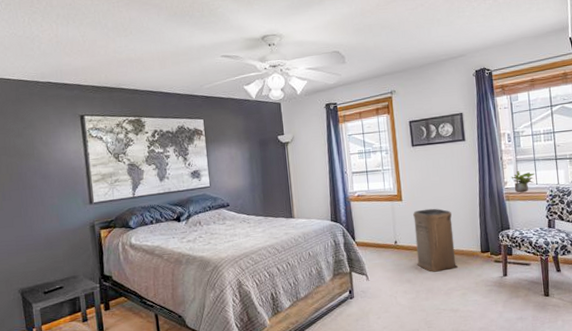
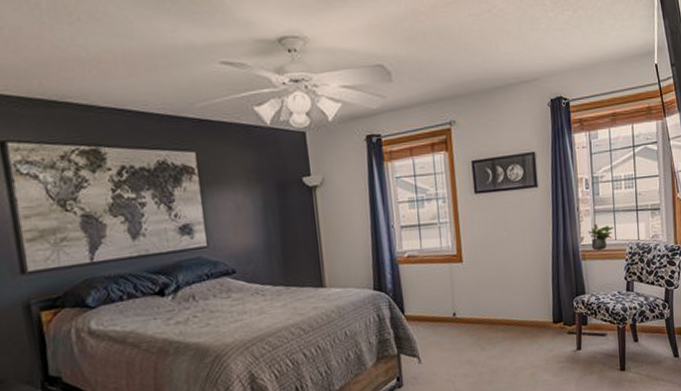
laundry basket: present [413,208,458,272] -> none [475,270,527,349]

